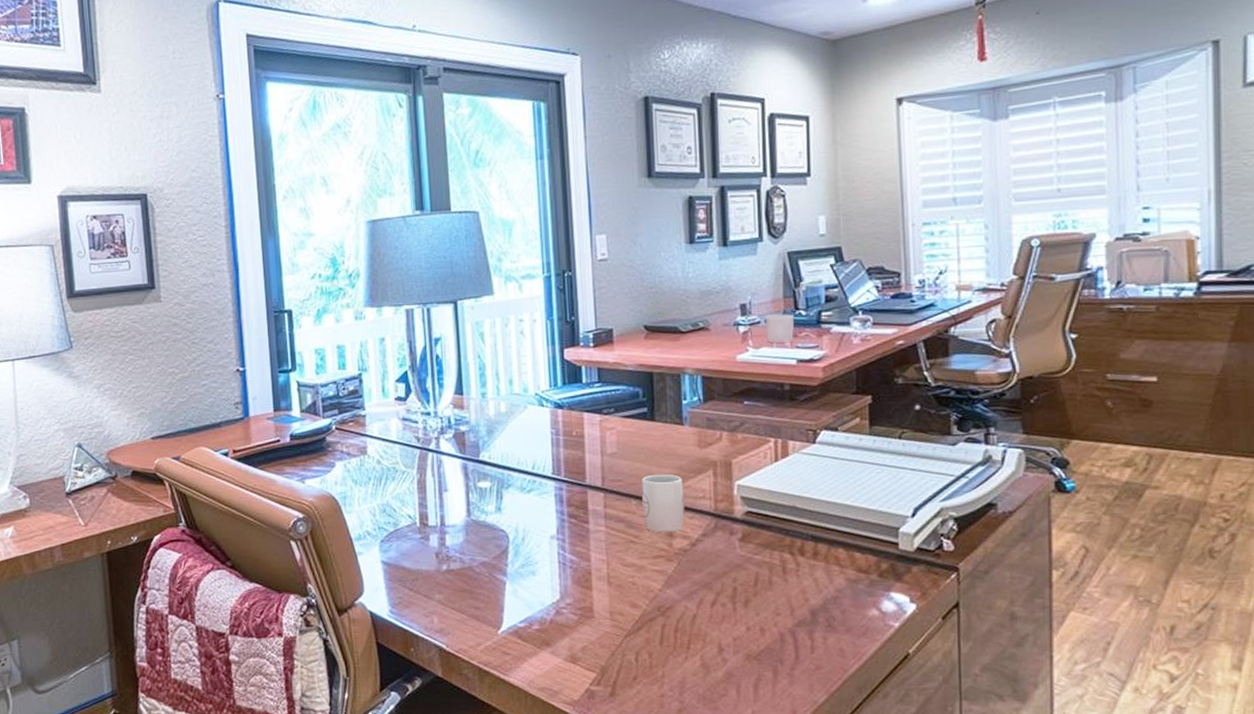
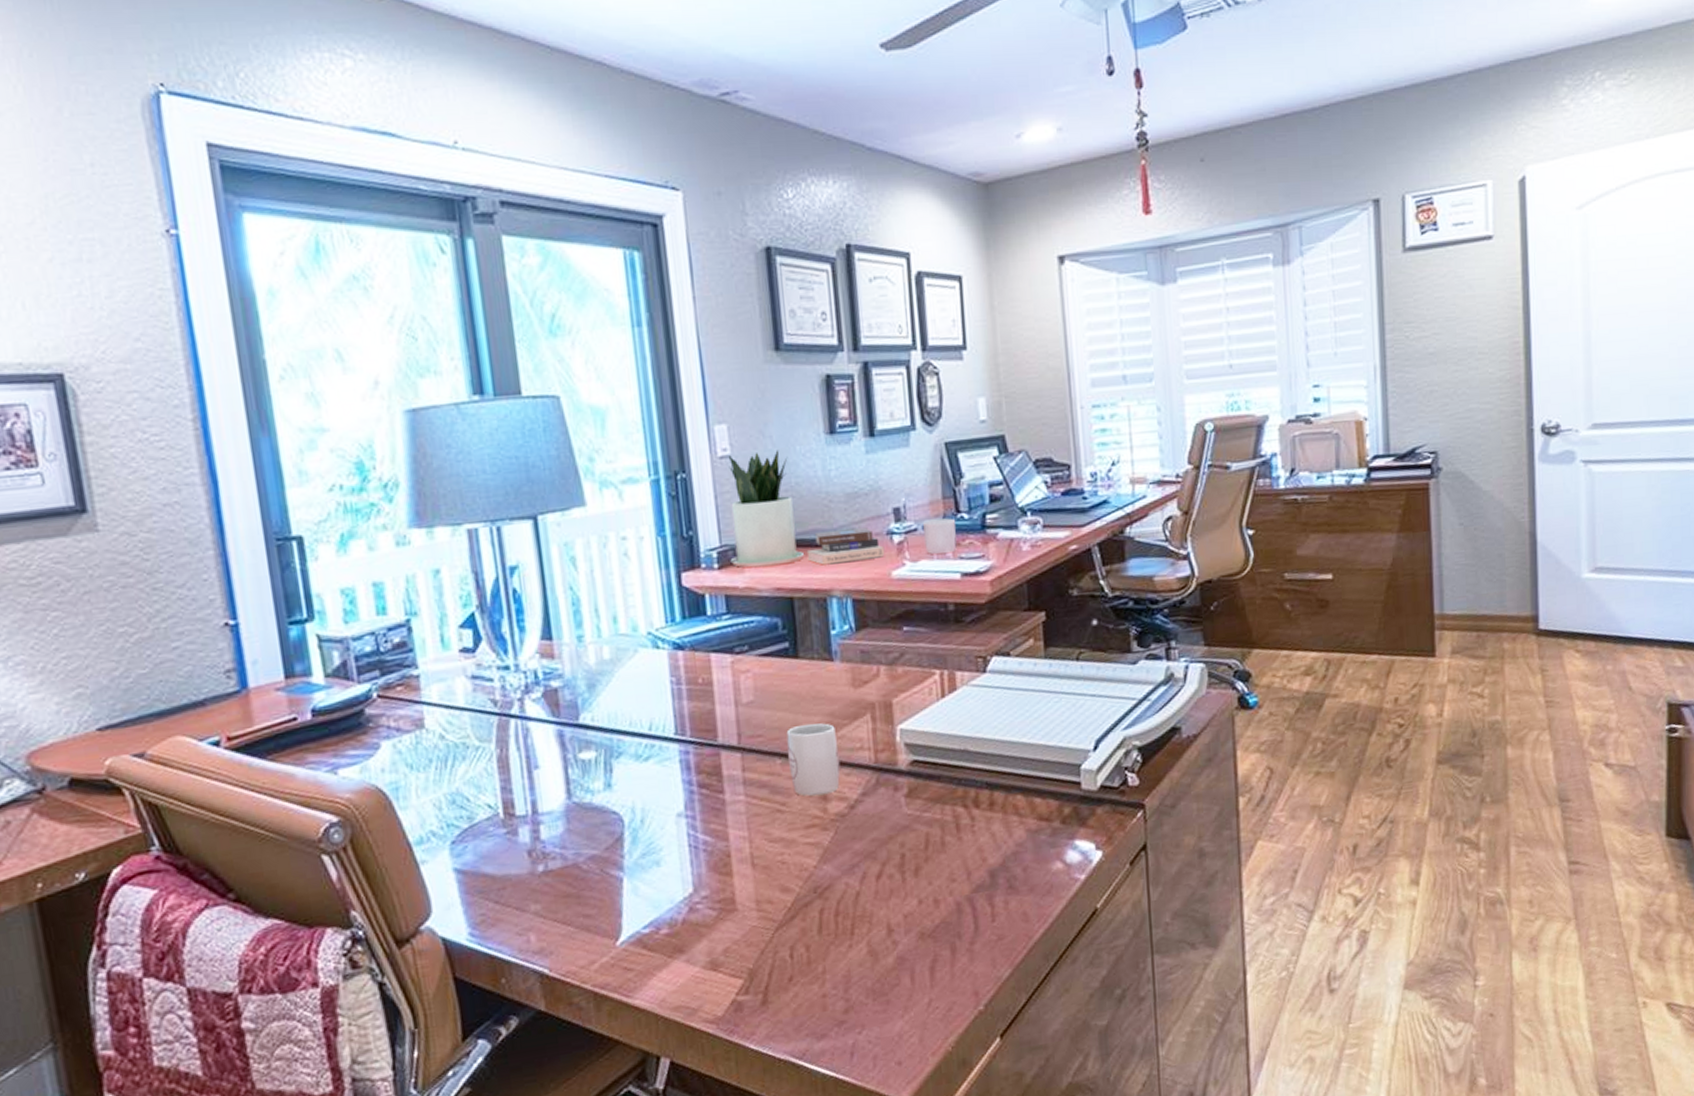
planter: none [603,255,663,348] -> present [729,449,804,569]
books: none [665,319,732,348] -> present [806,528,885,565]

